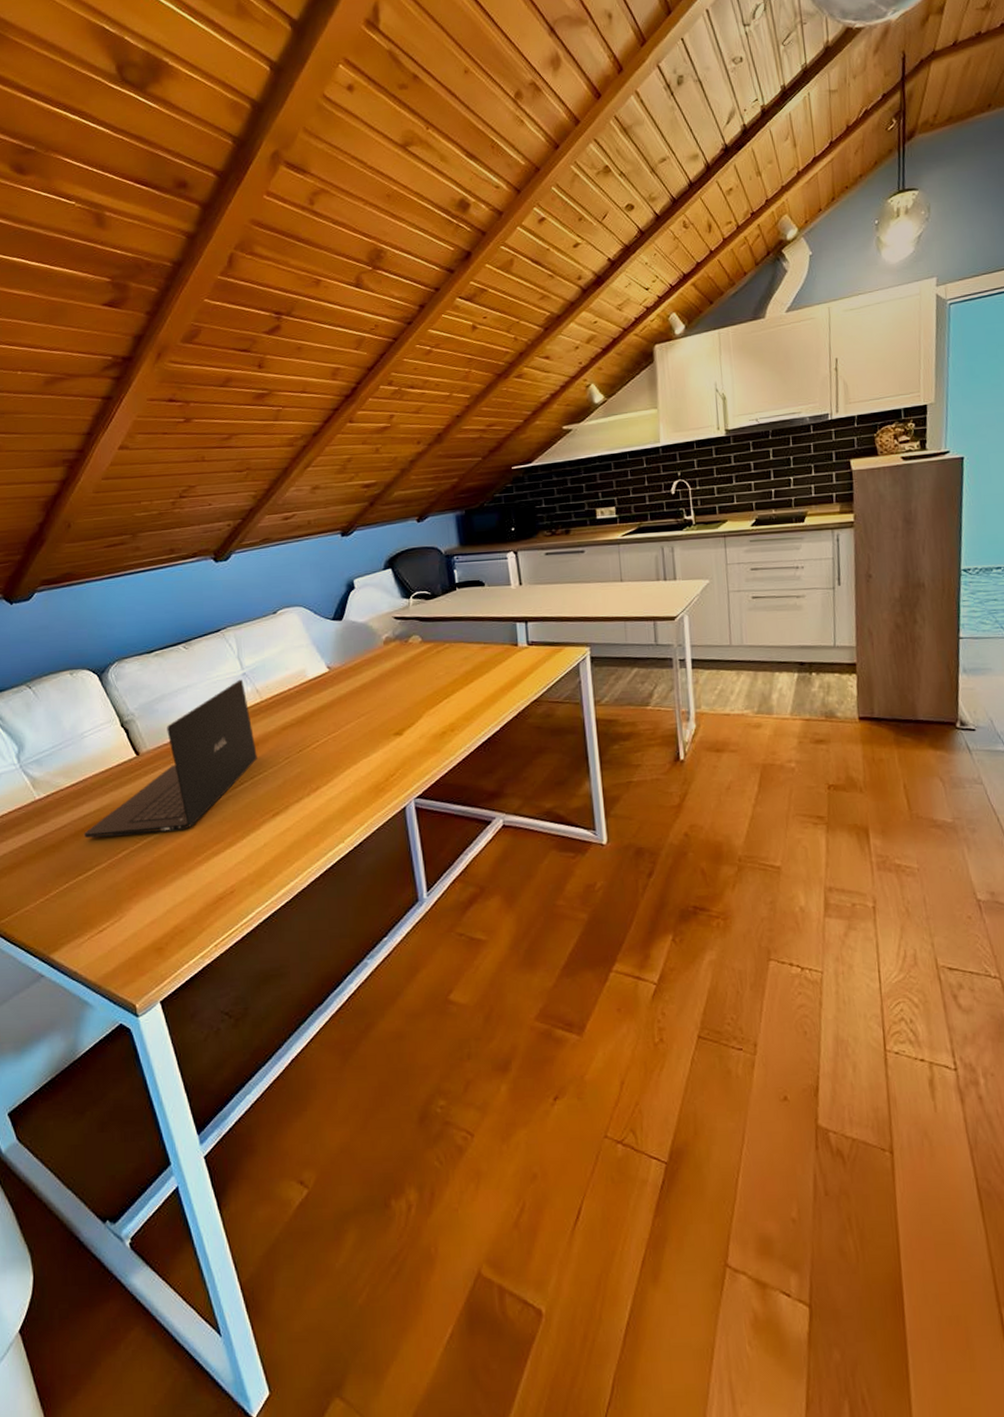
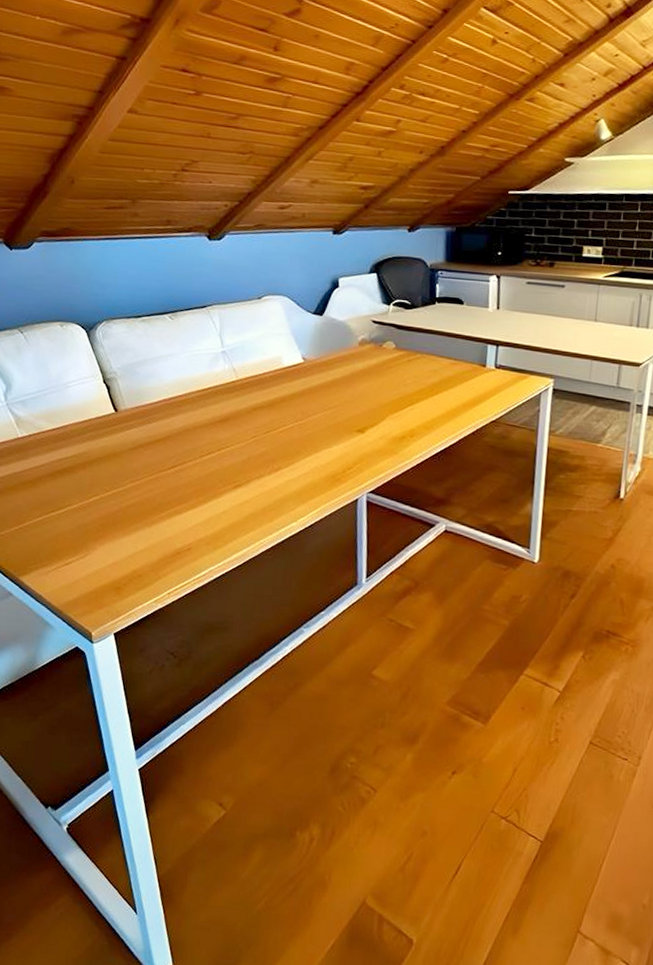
laptop: present [83,679,257,839] -> none [59,356,227,487]

